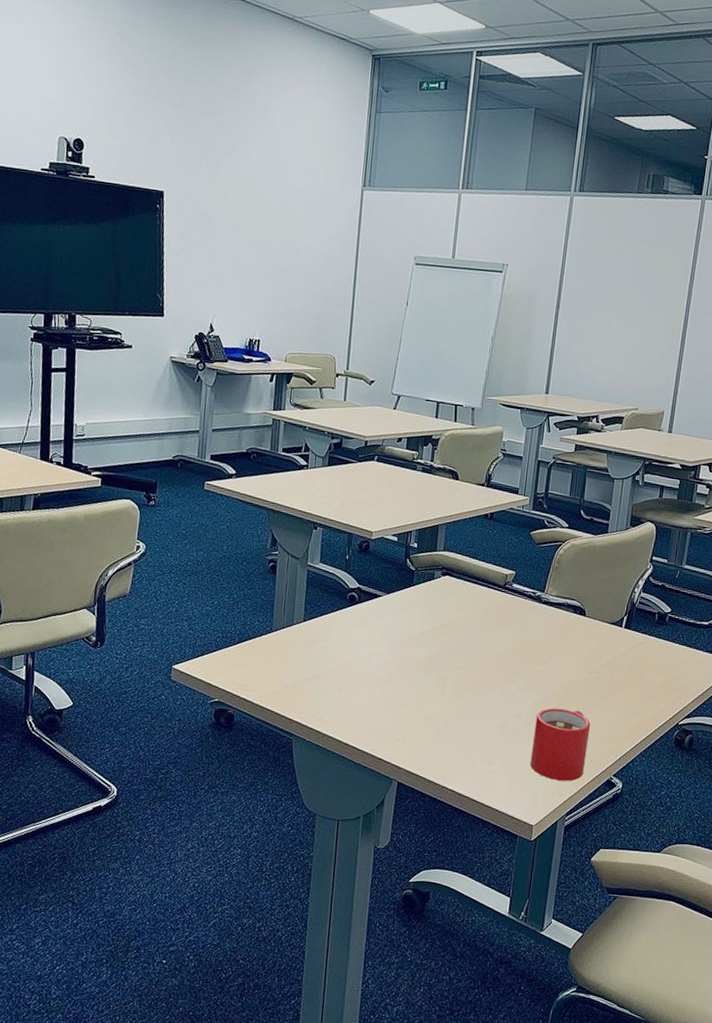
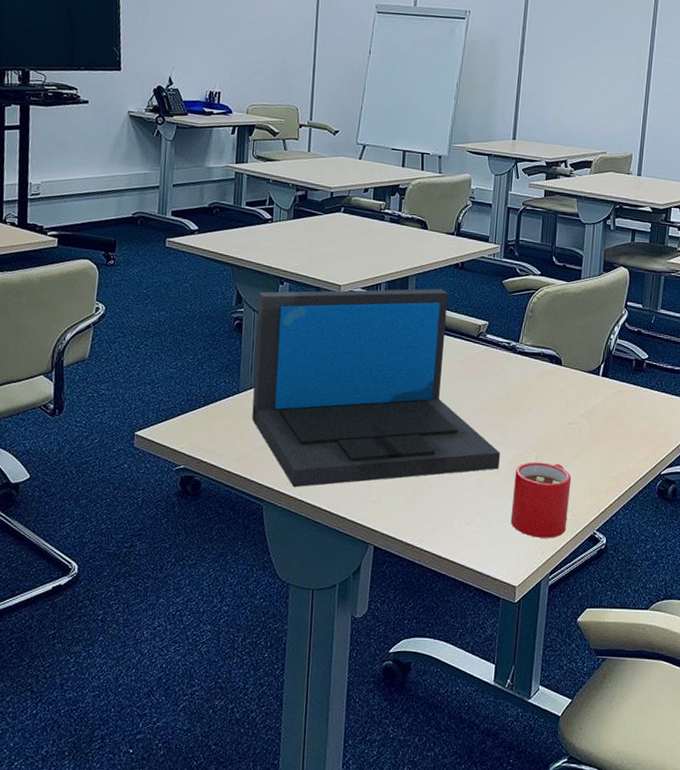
laptop: none [283,535,523,724] -> present [251,288,501,488]

